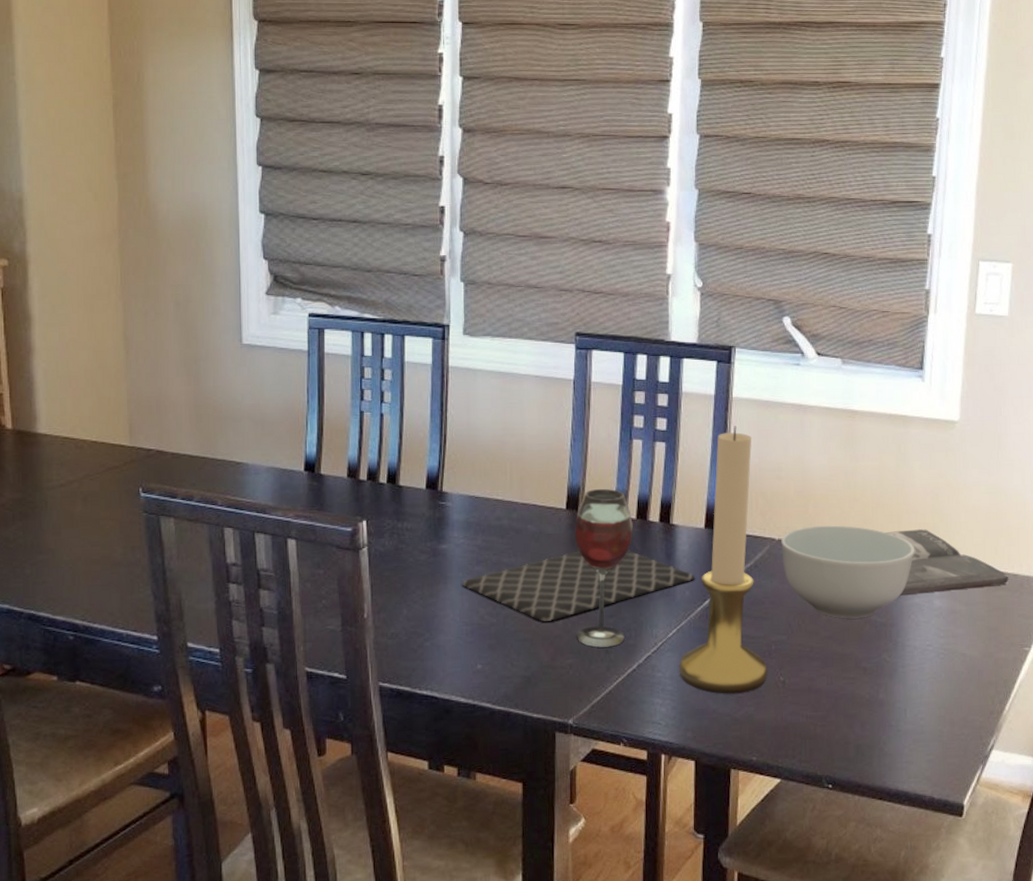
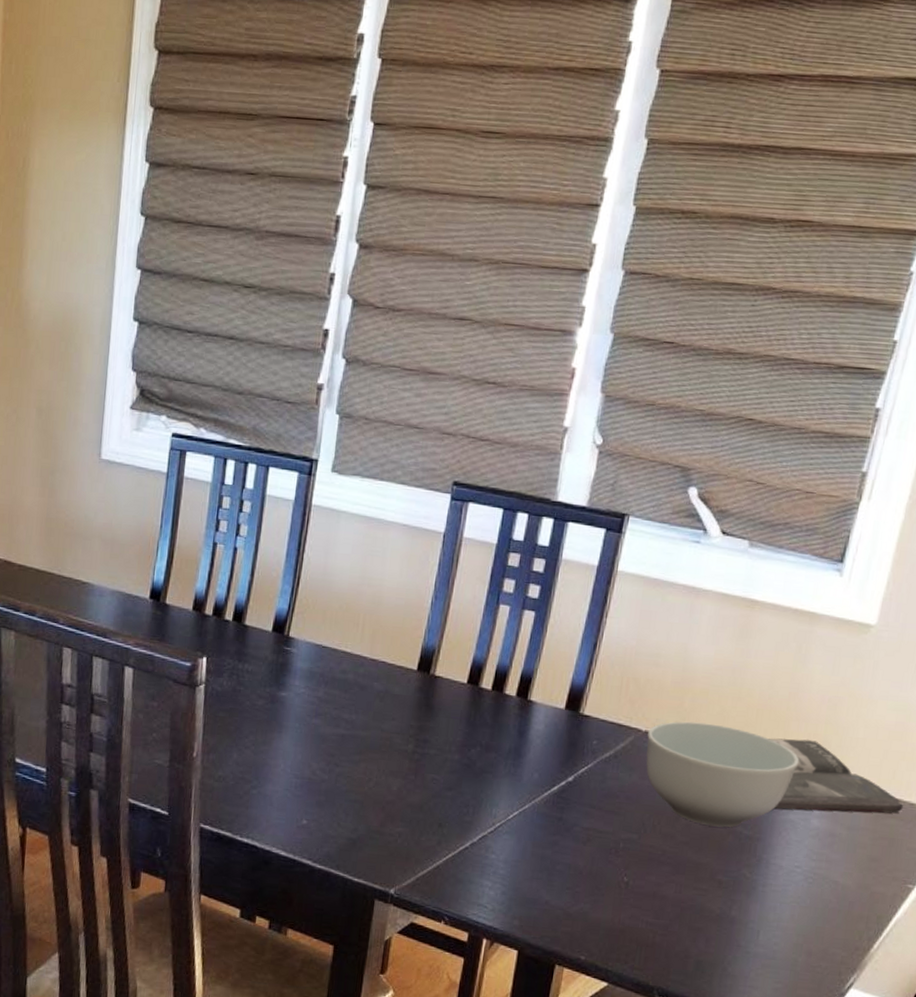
placemat: present [462,550,695,621] -> none [297,716,547,786]
wineglass: present [574,488,633,648] -> none [410,652,487,821]
candle holder: present [679,426,768,694] -> none [514,602,633,889]

